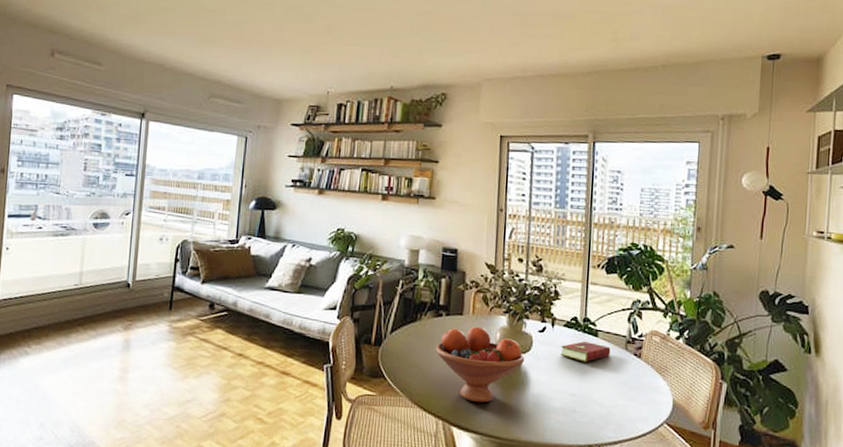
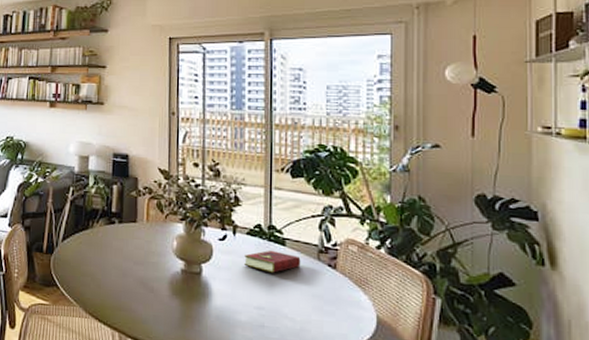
fruit bowl: present [435,326,525,403] -> none [108,234,205,315]

